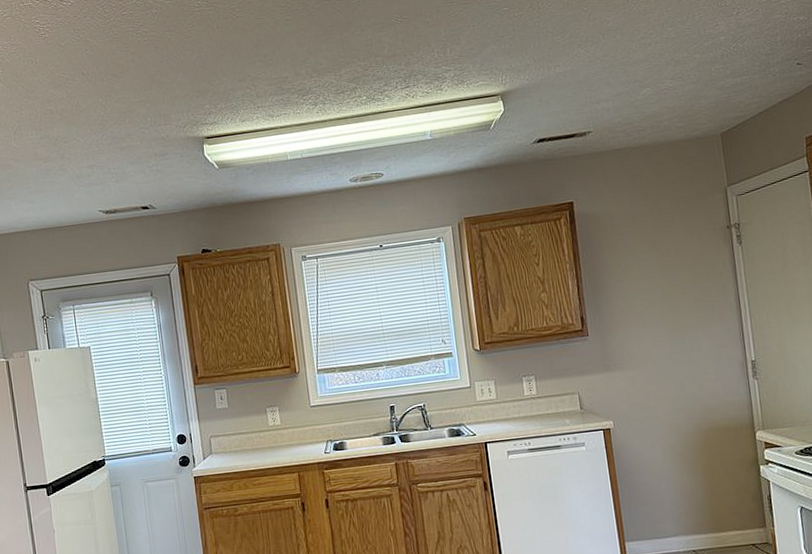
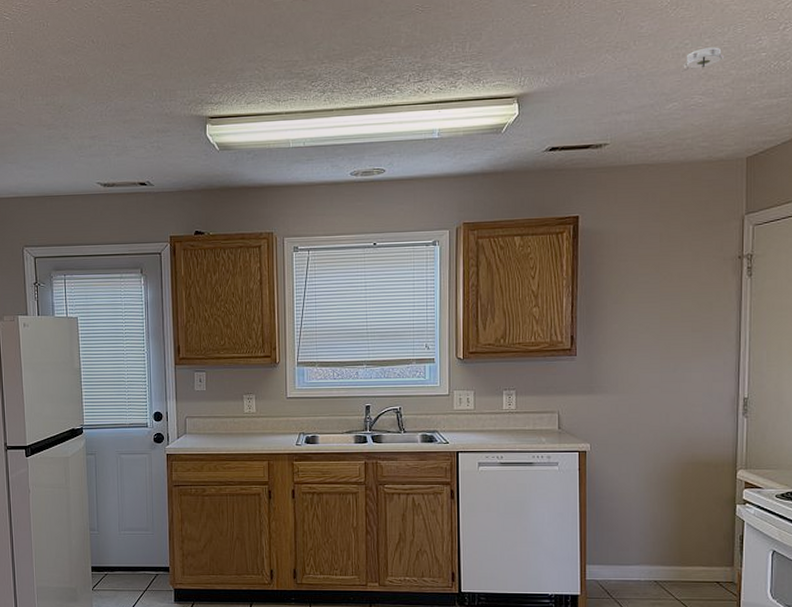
smoke detector: none [650,34,688,60] -> present [682,47,725,72]

